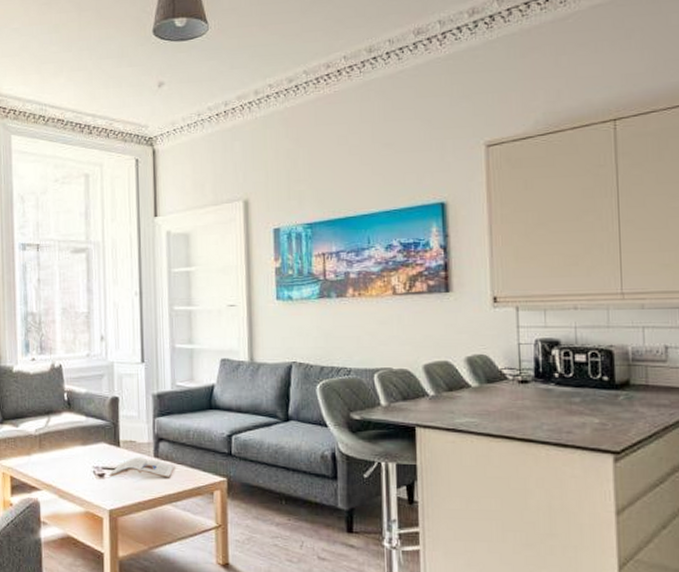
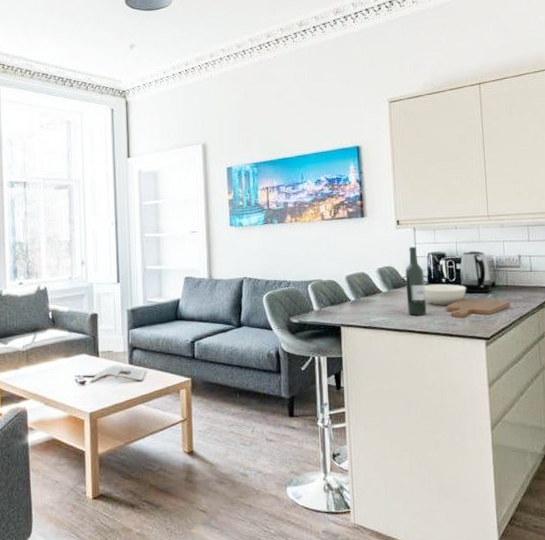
wine bottle: none [503,331,532,419] -> present [405,247,427,316]
bowl: none [529,379,588,408] -> present [424,283,466,306]
cutting board: none [558,399,651,425] -> present [446,298,510,319]
kettle: none [579,338,625,394] -> present [459,250,492,294]

